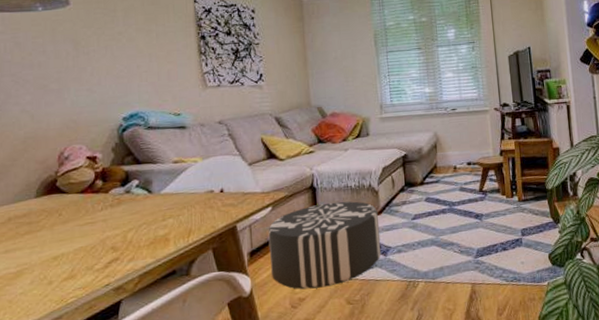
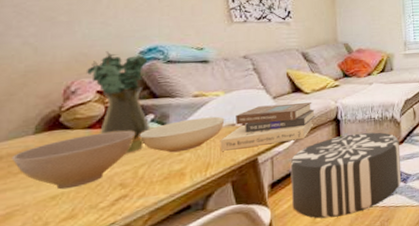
bowl: none [18,195,123,251] -> present [11,130,136,190]
vase: none [77,118,135,218] -> present [87,51,149,153]
bowl: none [126,182,204,219] -> present [139,116,225,153]
books: none [200,169,291,218] -> present [220,102,315,151]

